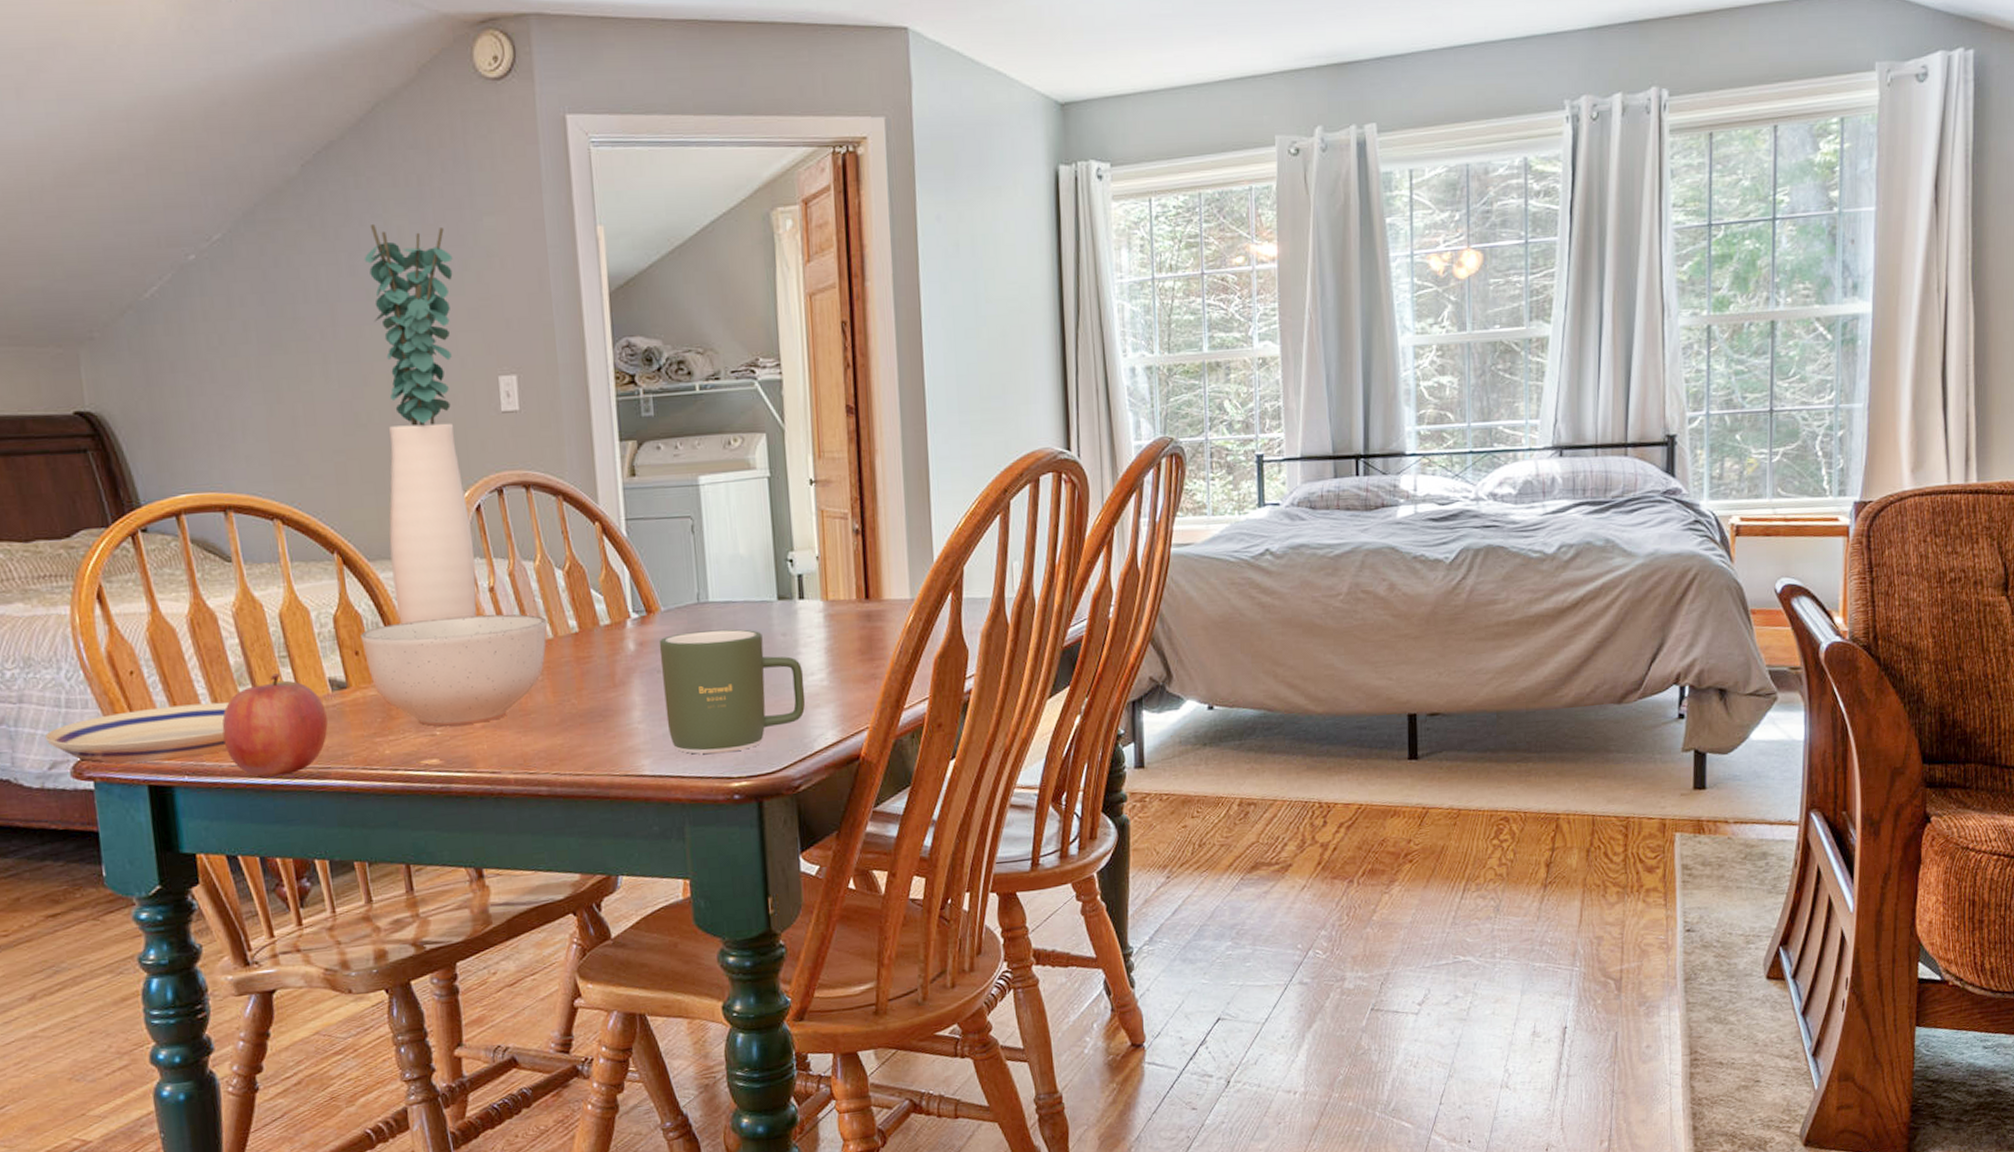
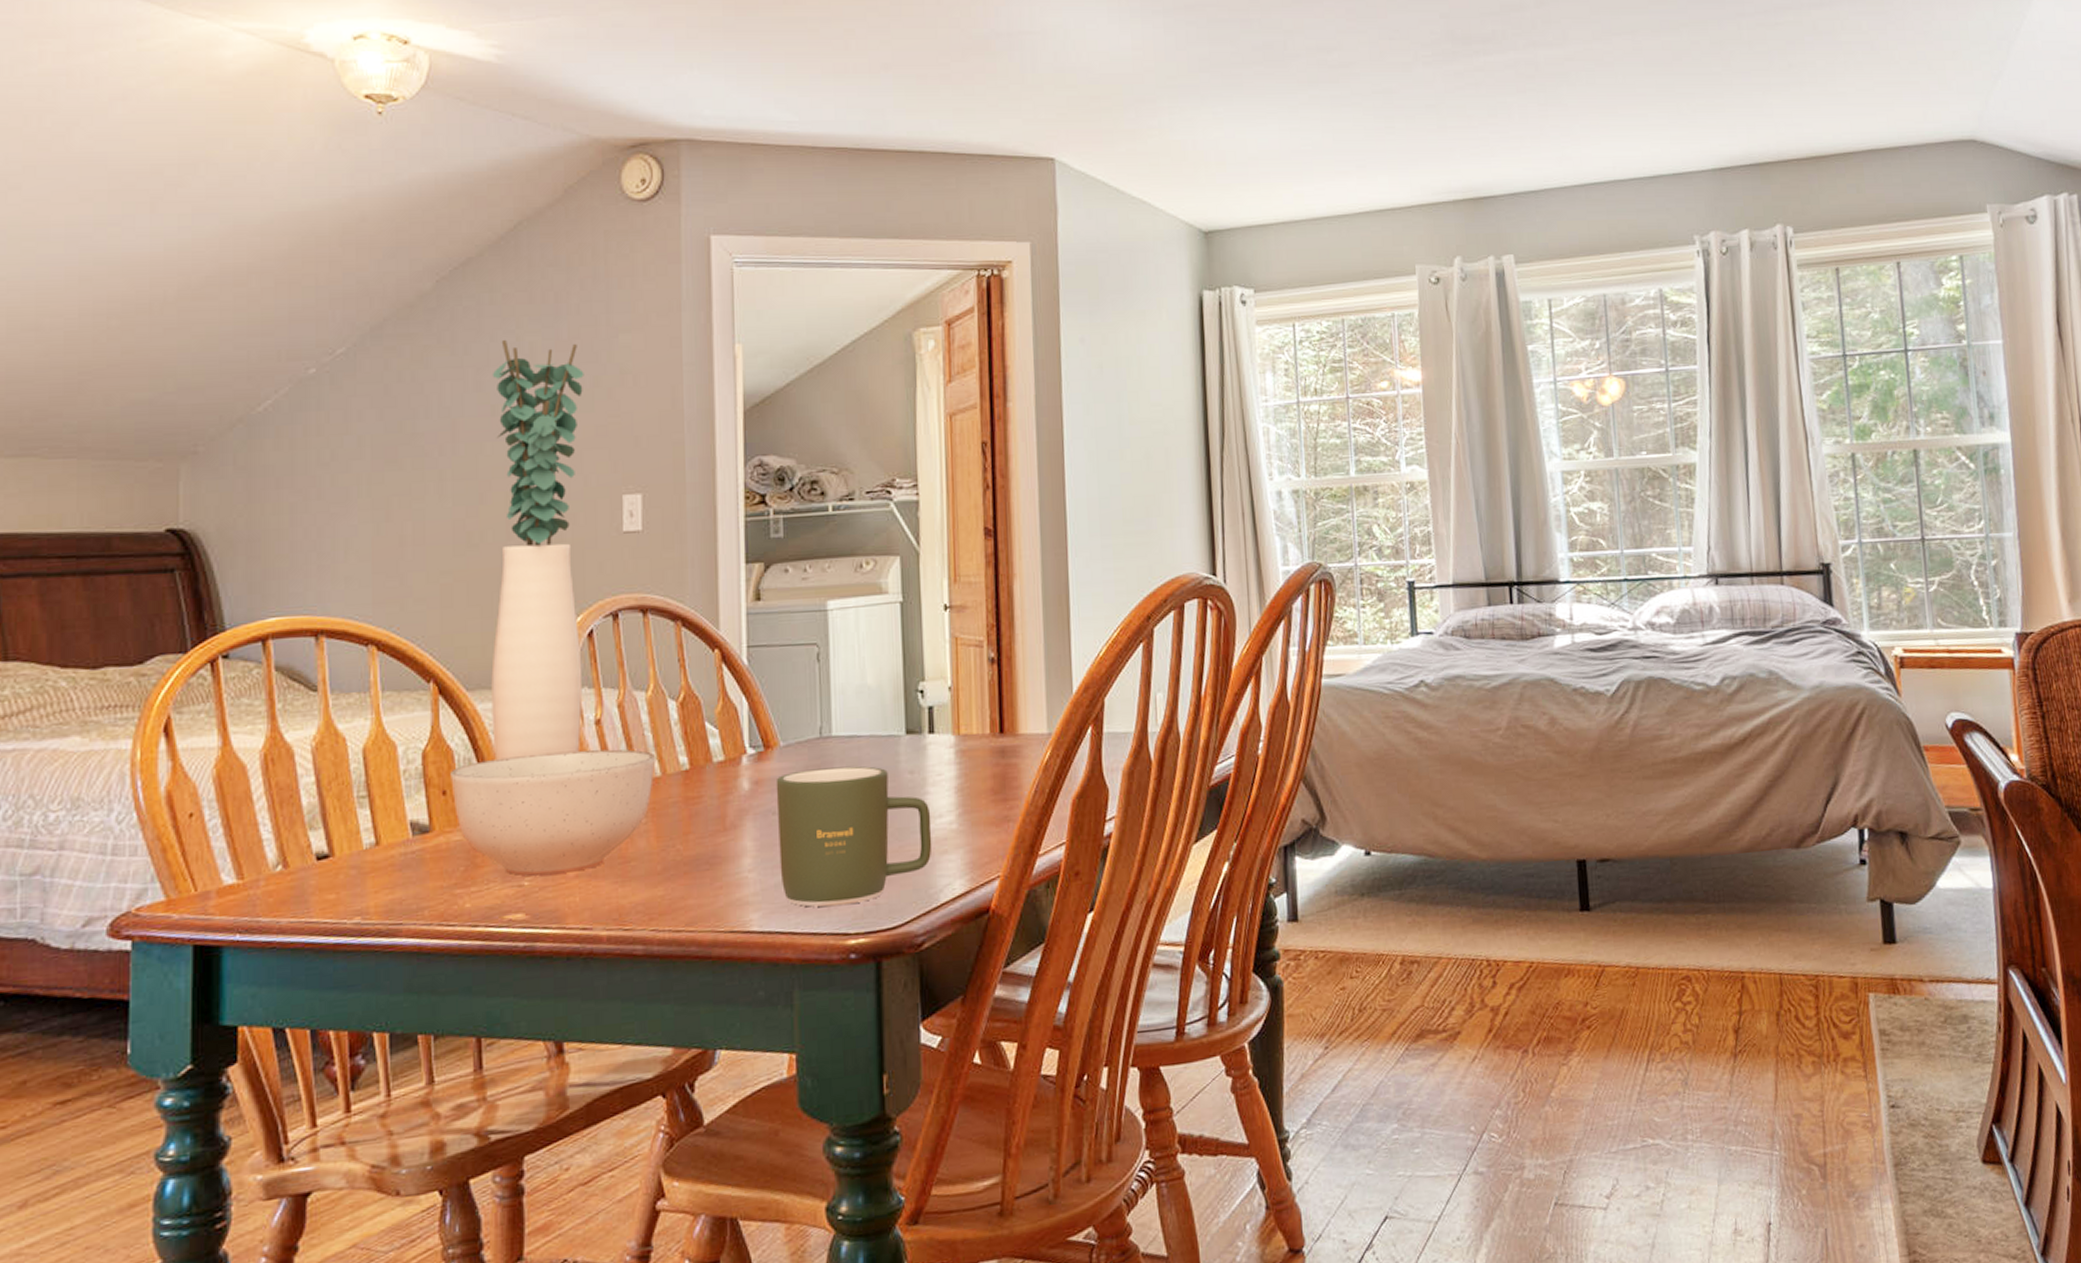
plate: present [44,701,230,764] -> none [82,848,297,920]
fruit: present [221,673,328,777] -> none [285,816,404,935]

